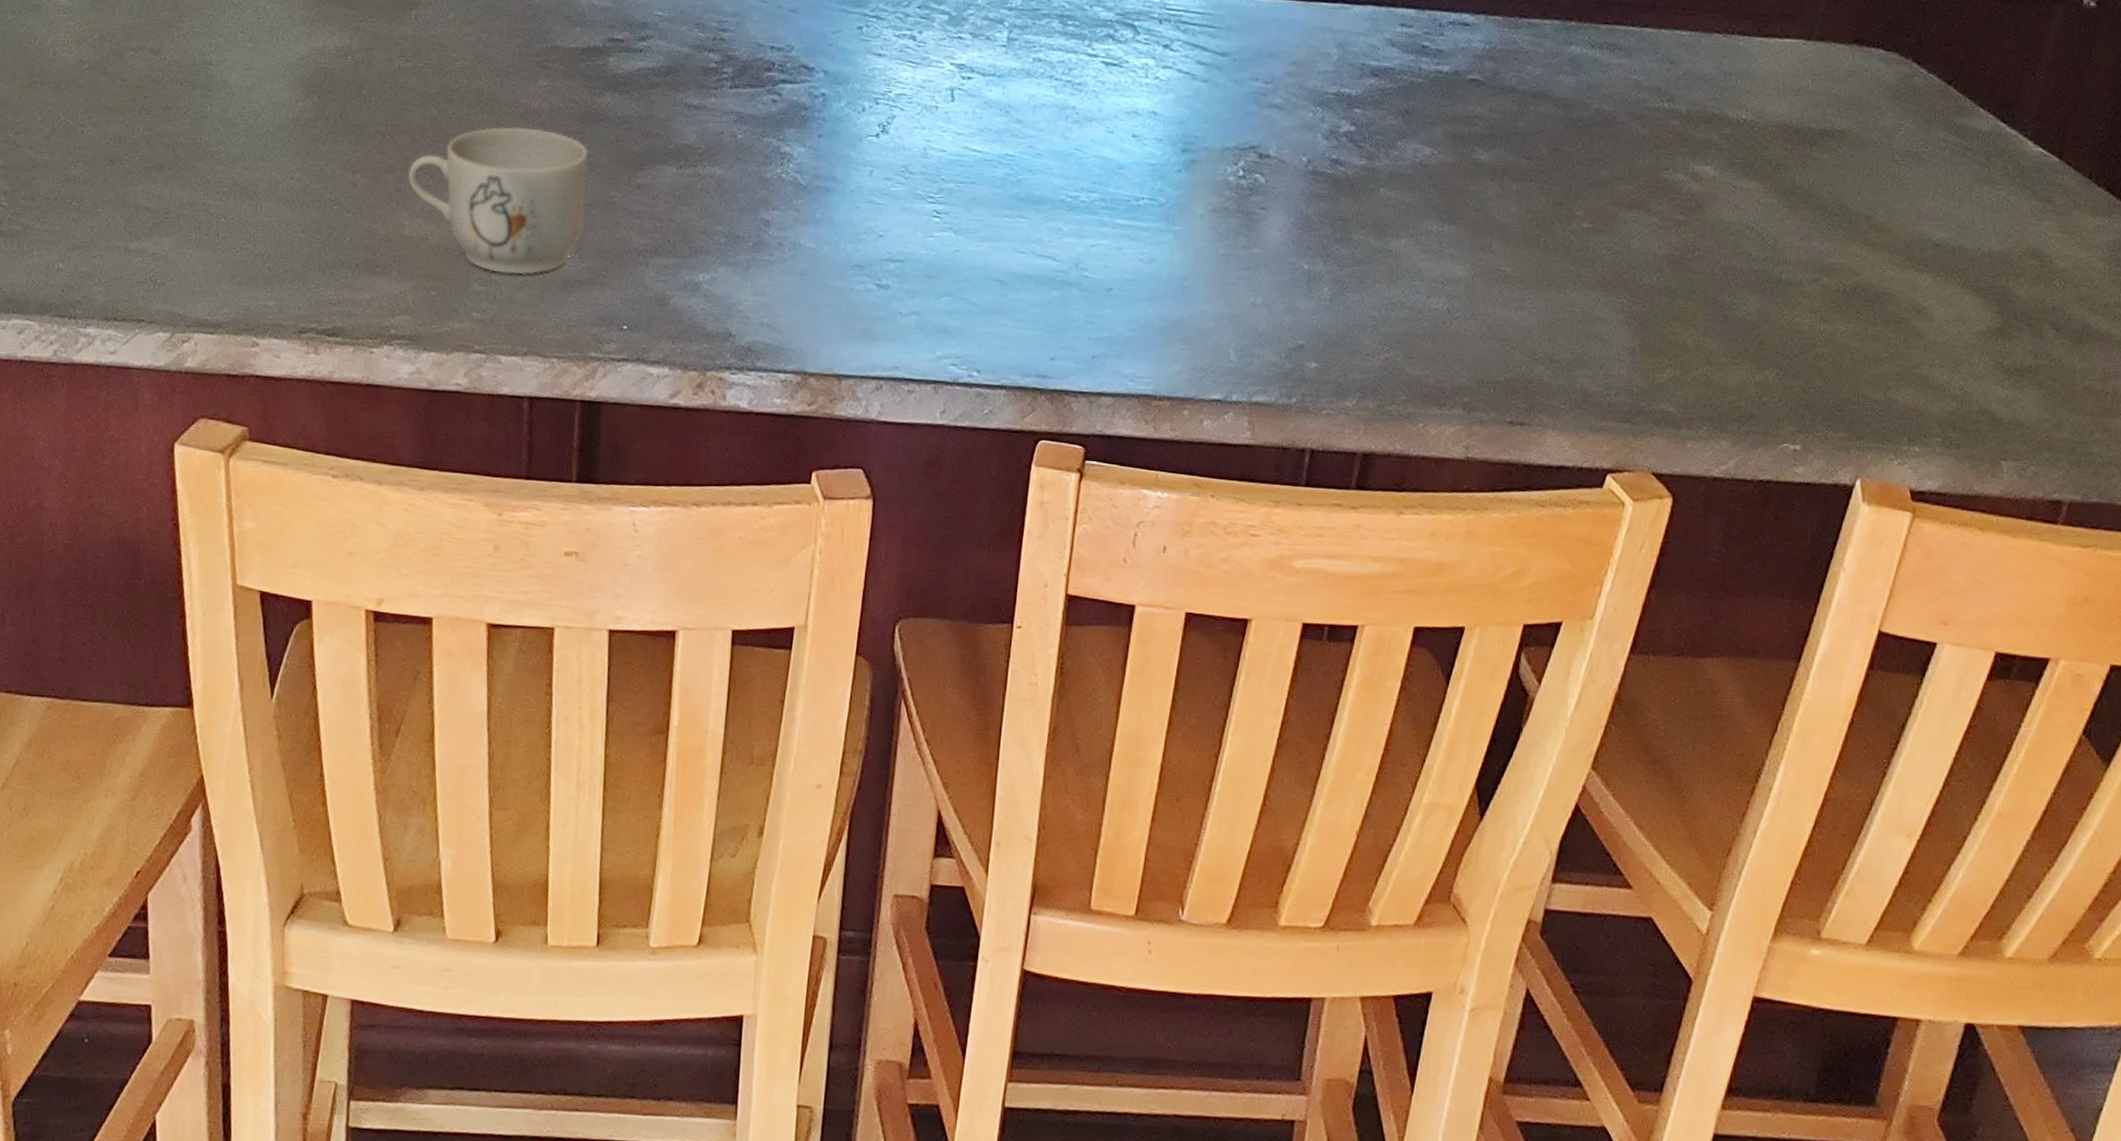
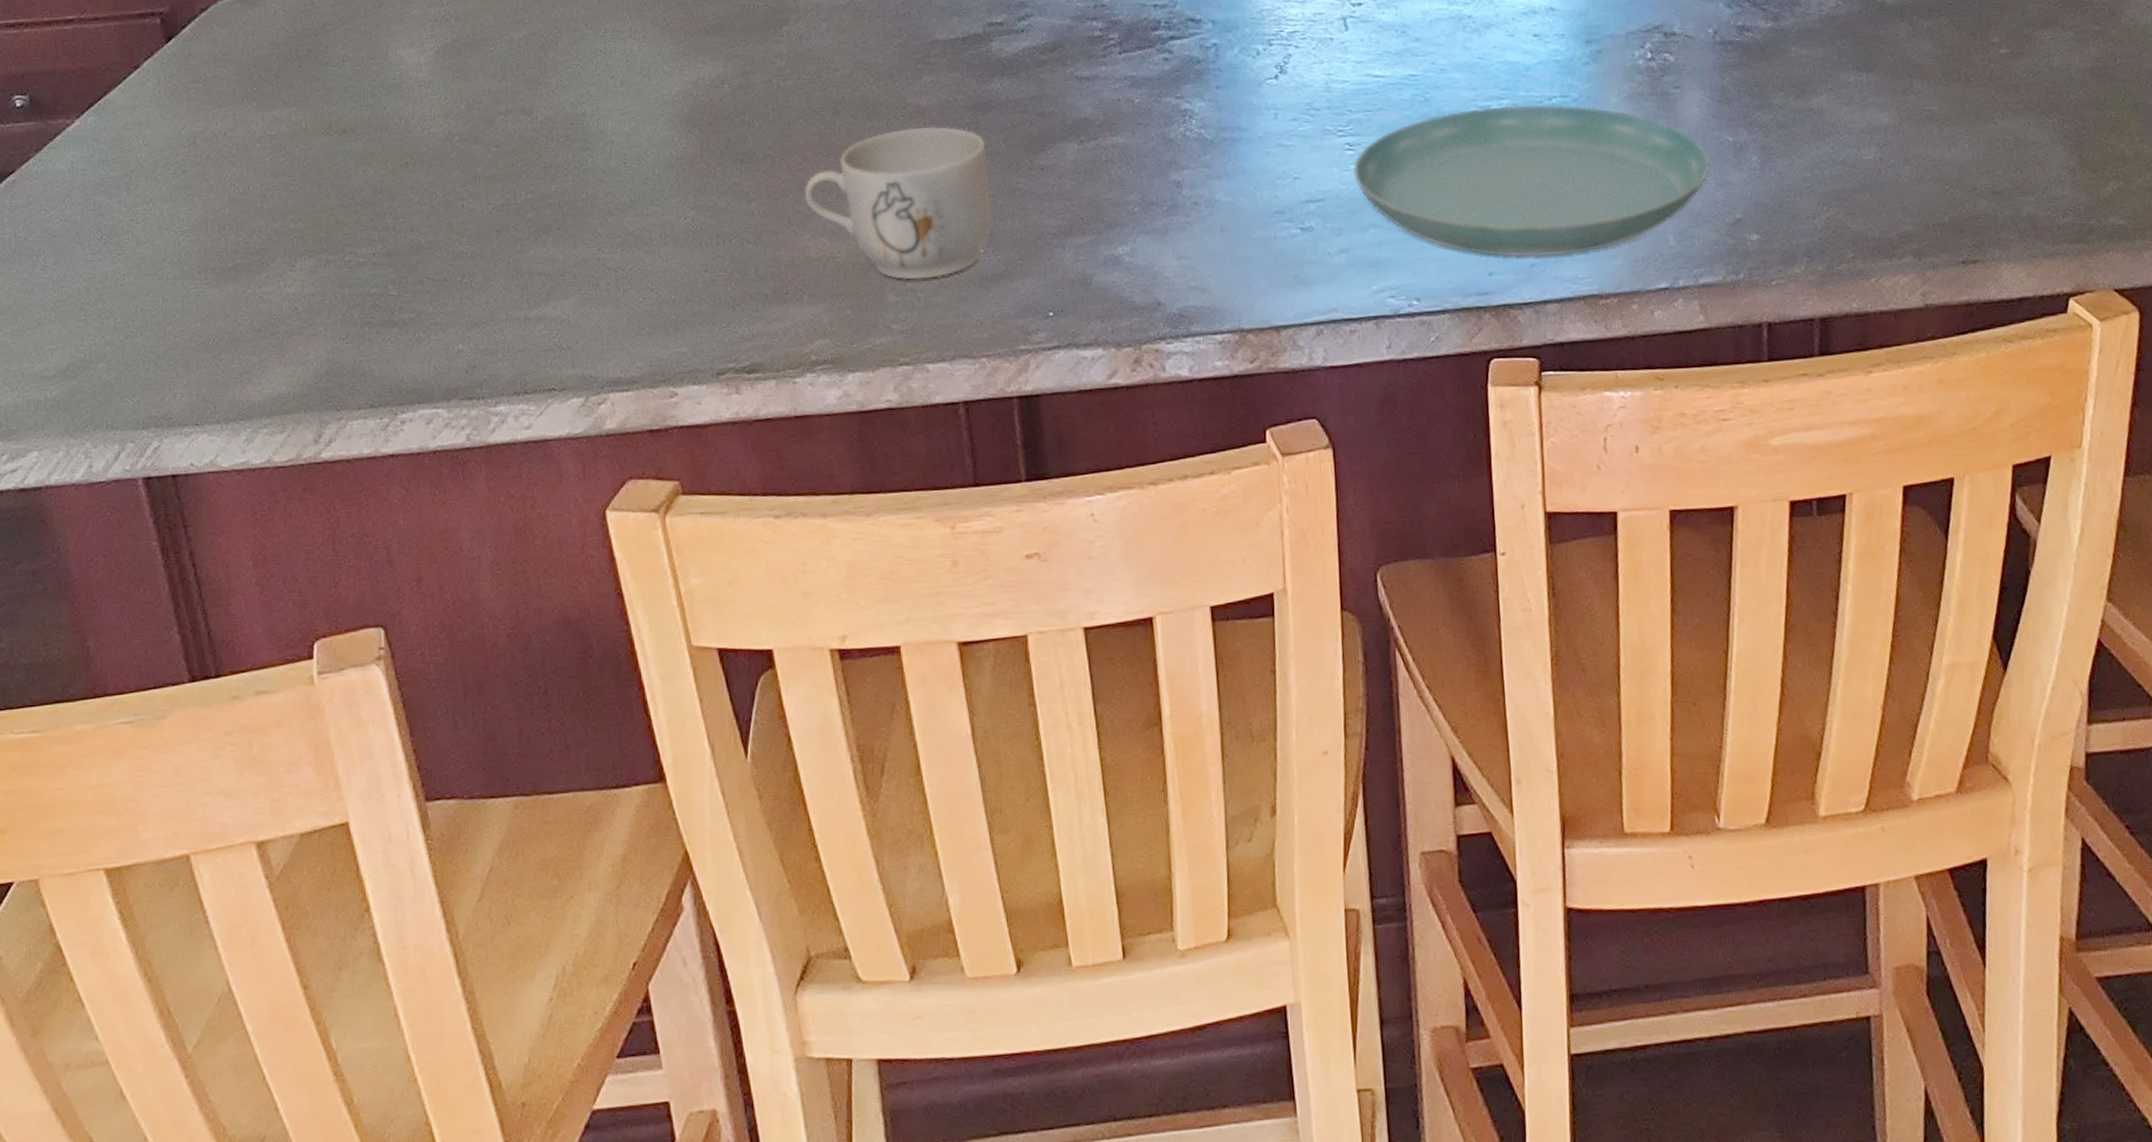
saucer: none [936,197,1282,353] -> present [1353,104,1711,257]

